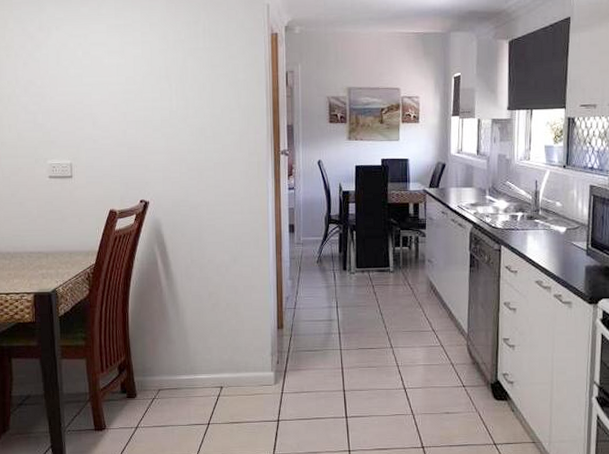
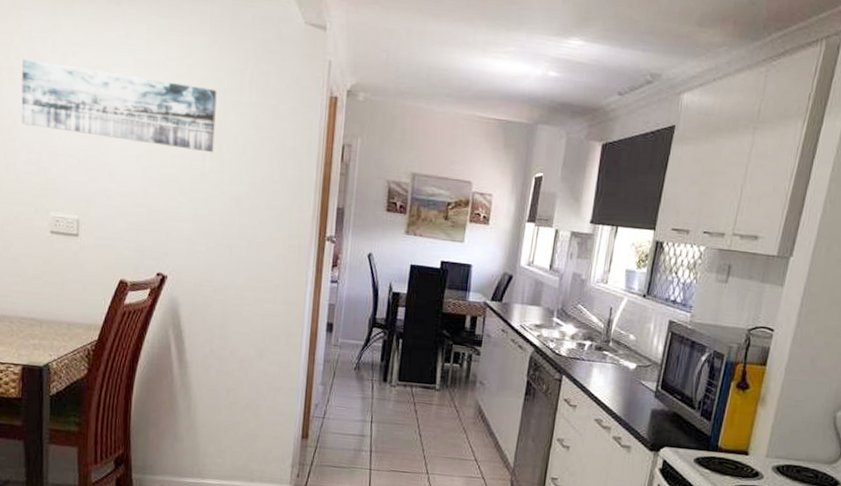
wall art: none [15,37,178,94] -> present [21,59,217,153]

